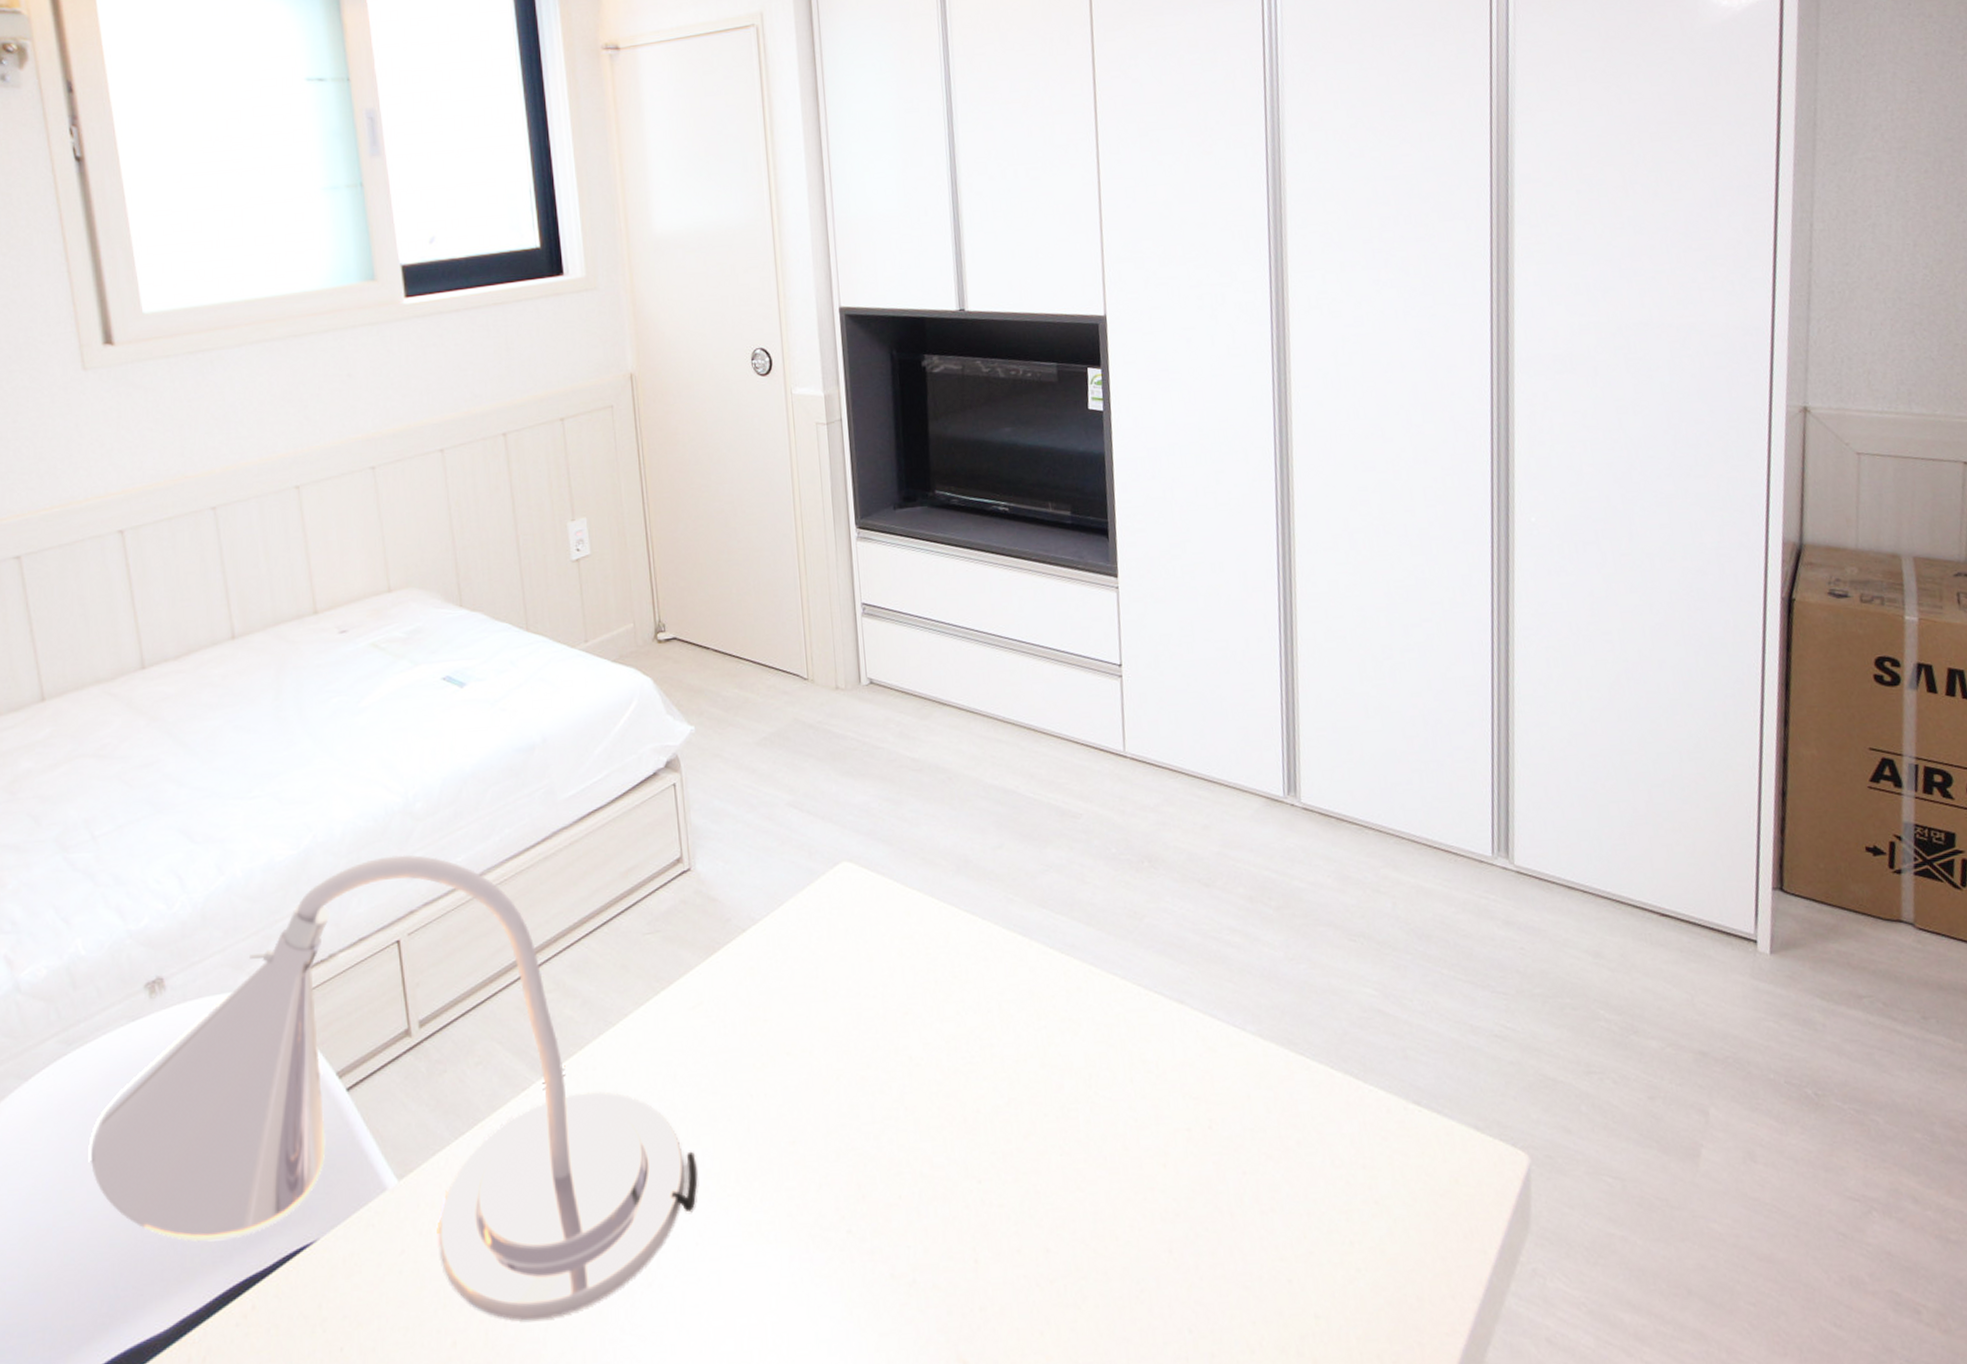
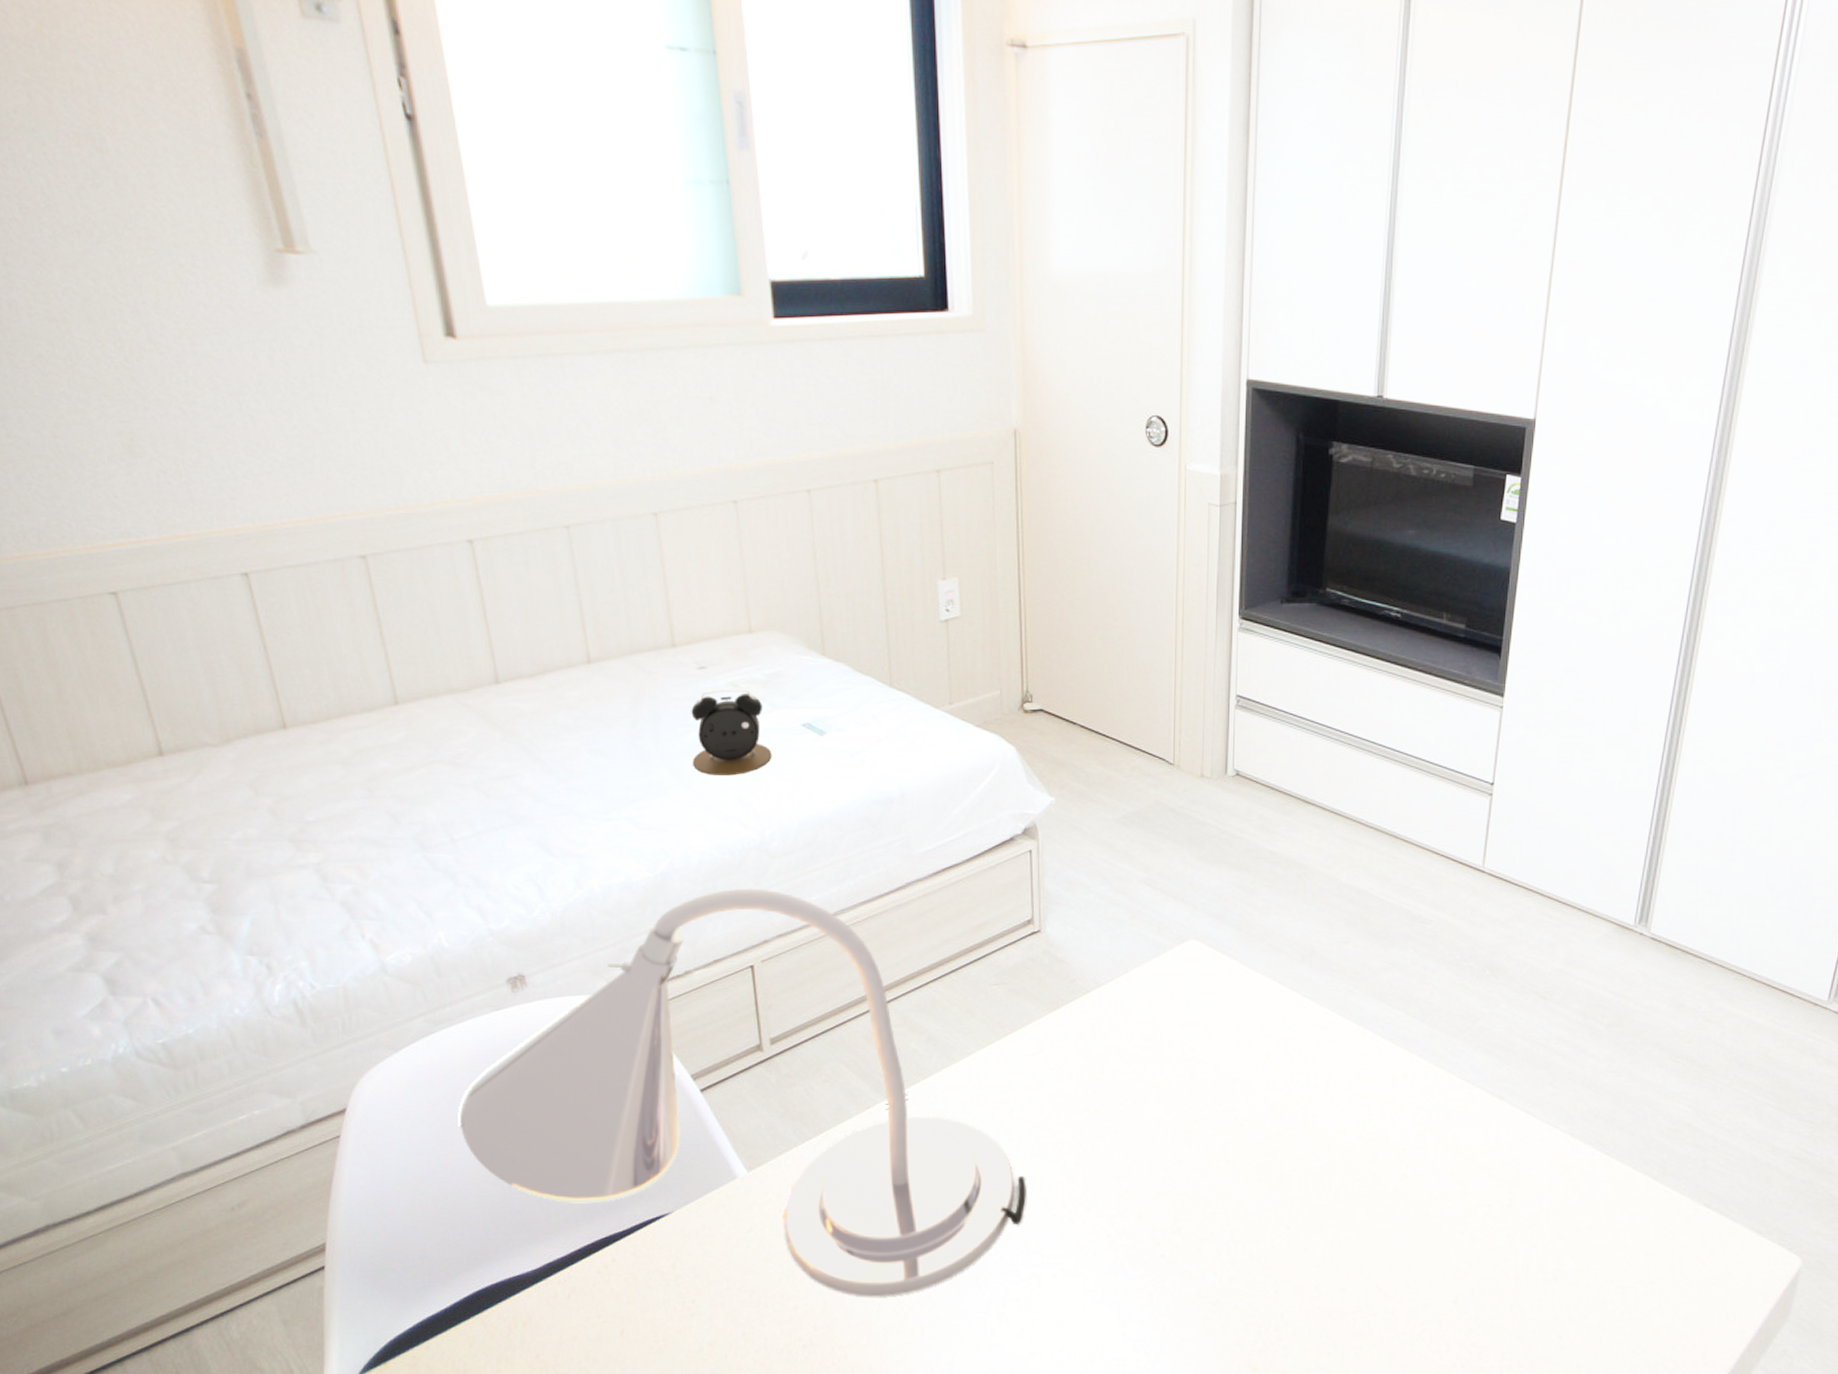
alarm clock: none [333,648,414,740] -> present [691,688,772,776]

